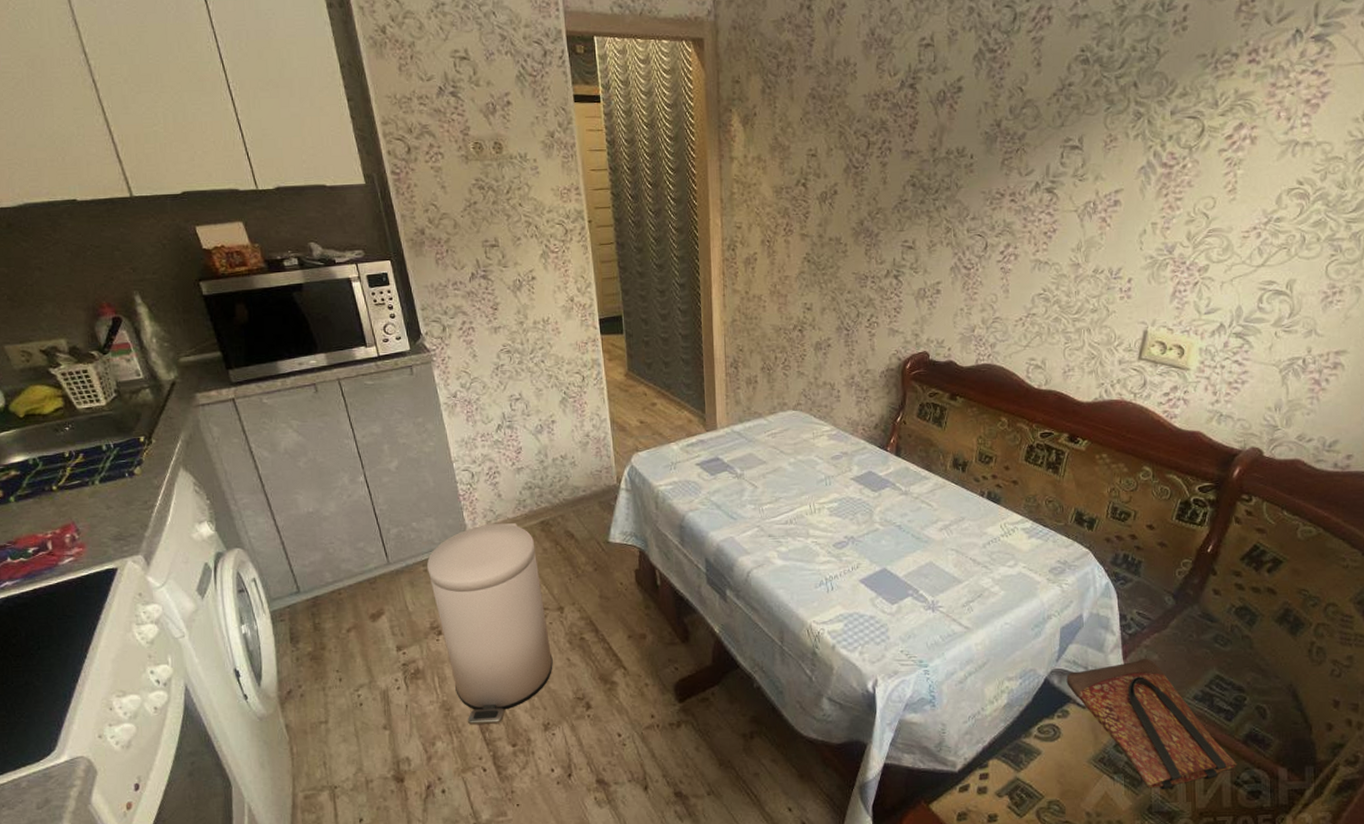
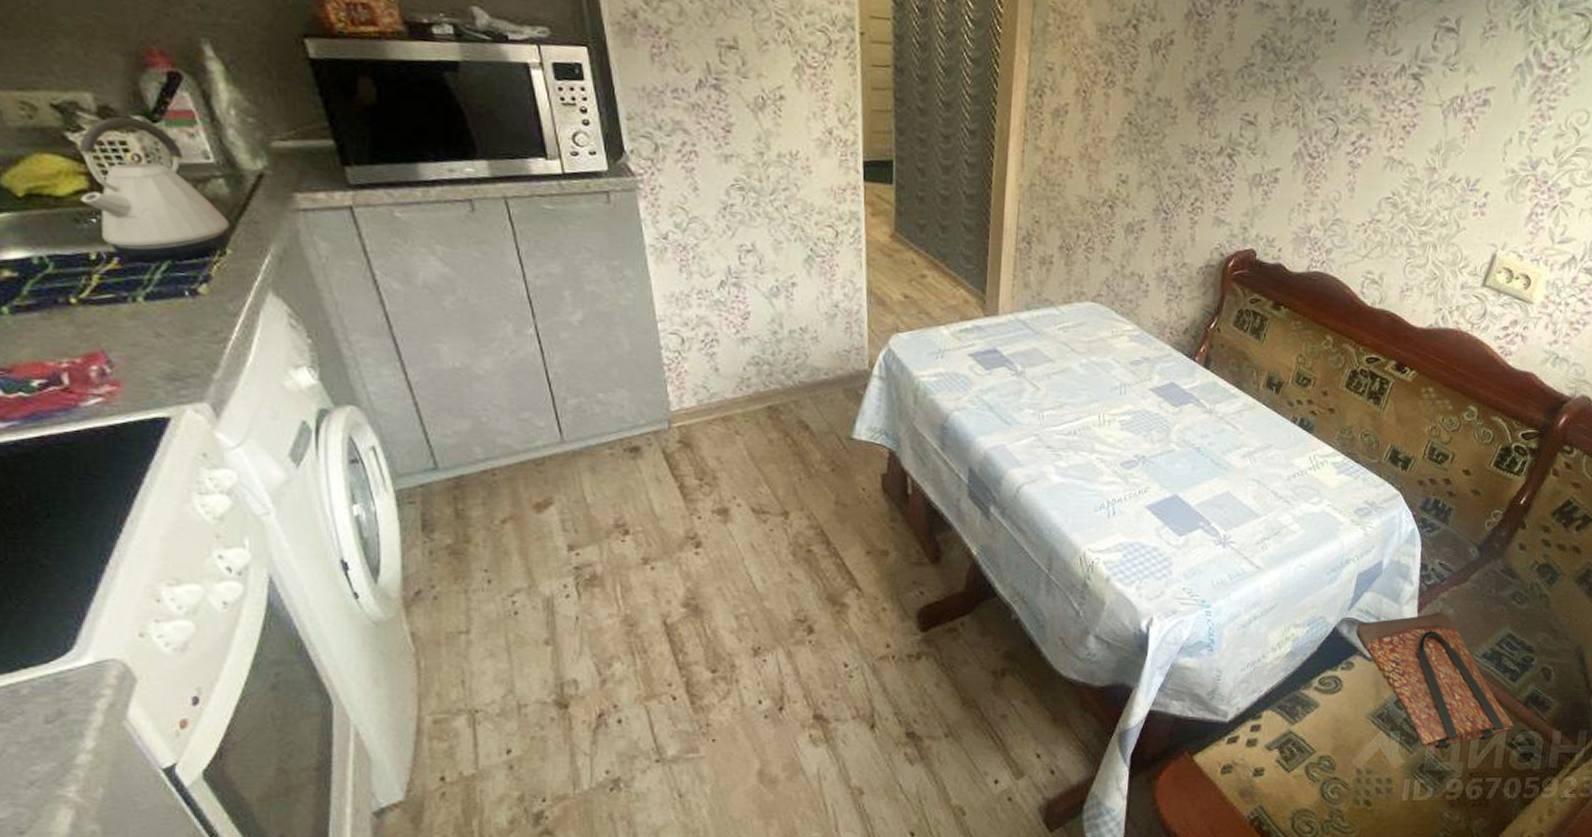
kettle: none [57,352,154,456] -> present [78,116,231,263]
pedal bin: present [427,523,553,725] -> none [615,404,770,645]

